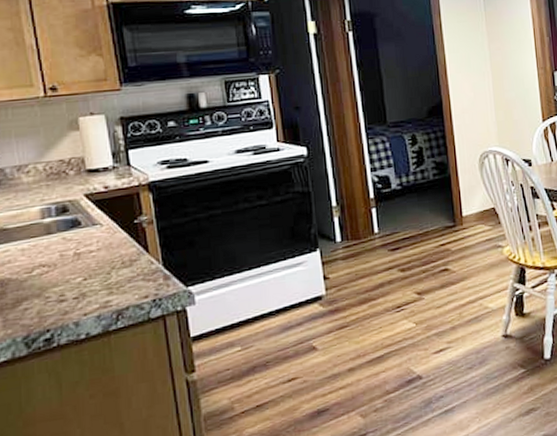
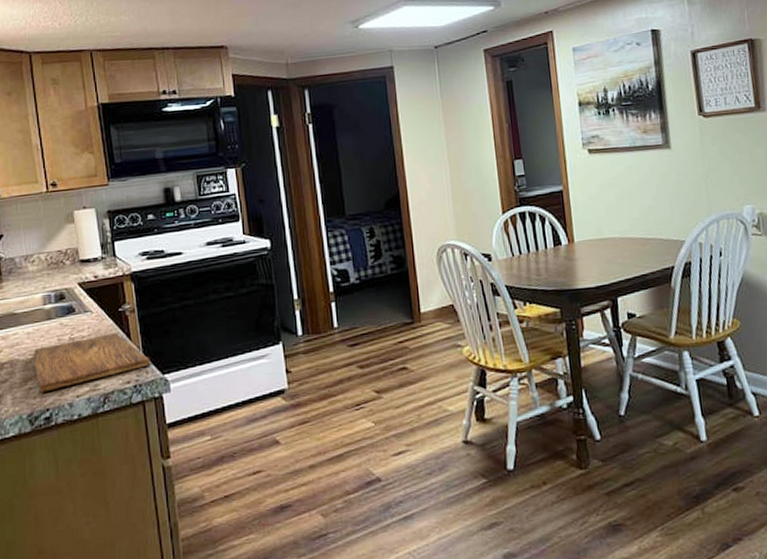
cutting board: none [28,246,172,313] -> present [32,333,150,392]

